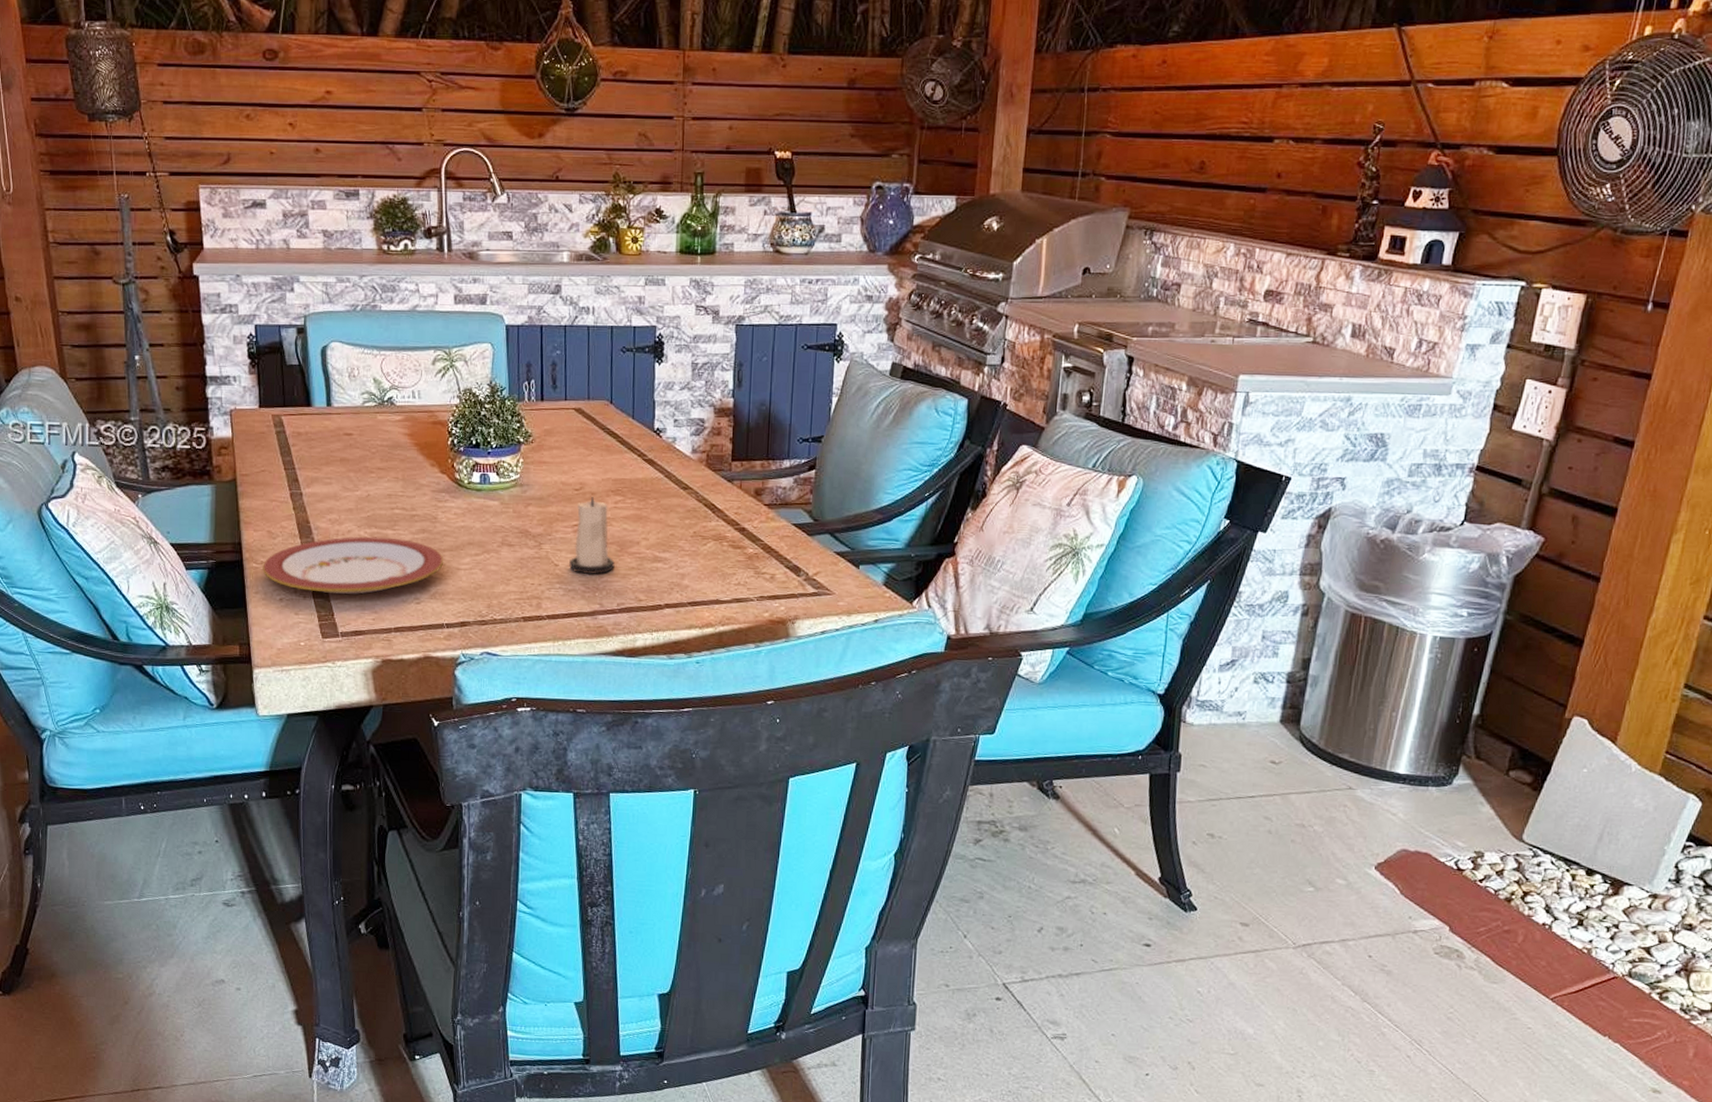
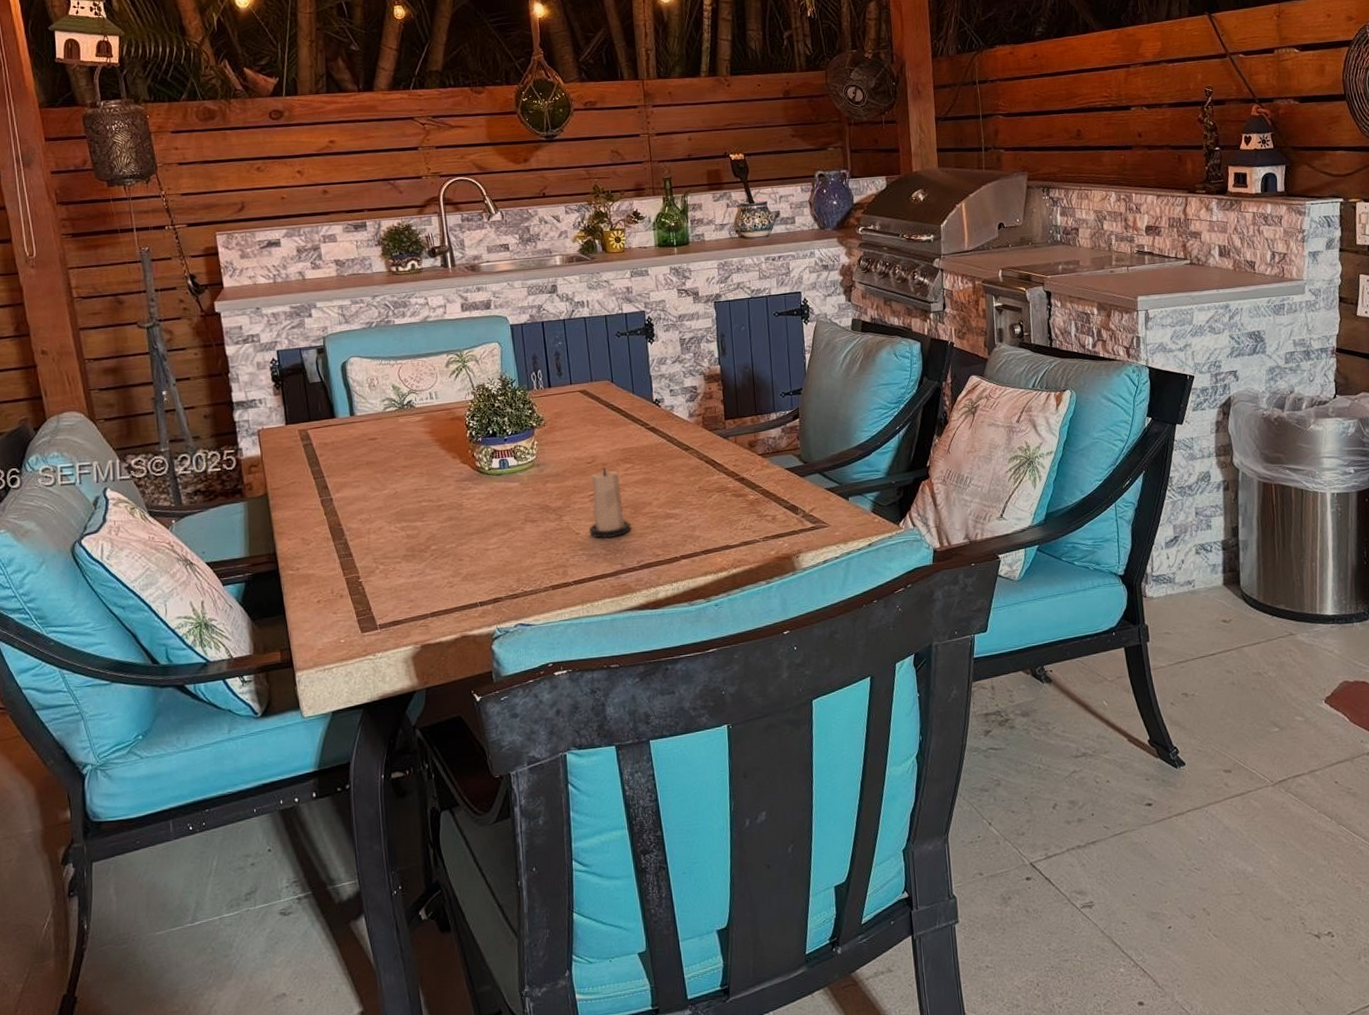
plate: present [262,536,444,595] -> none [298,528,473,590]

